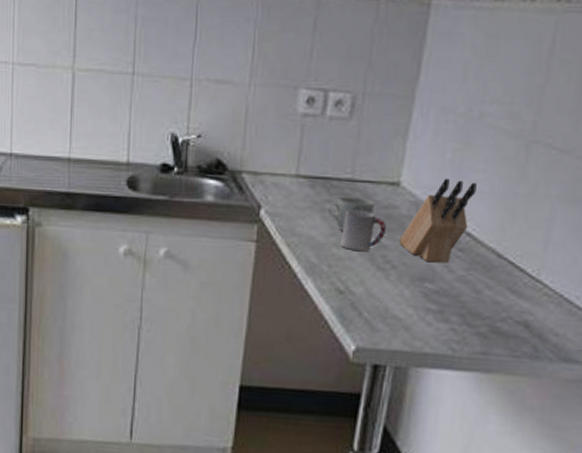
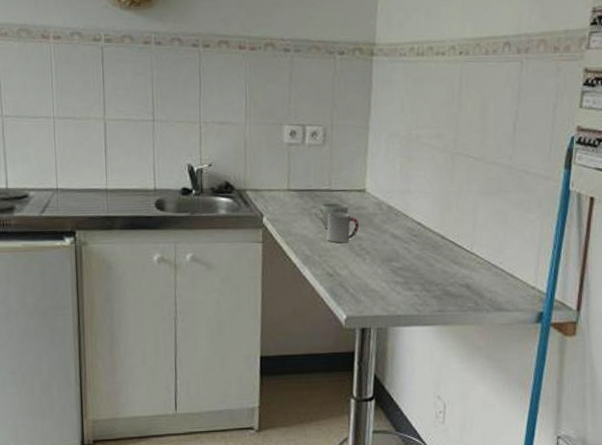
knife block: present [399,178,477,263] -> none [370,184,421,247]

